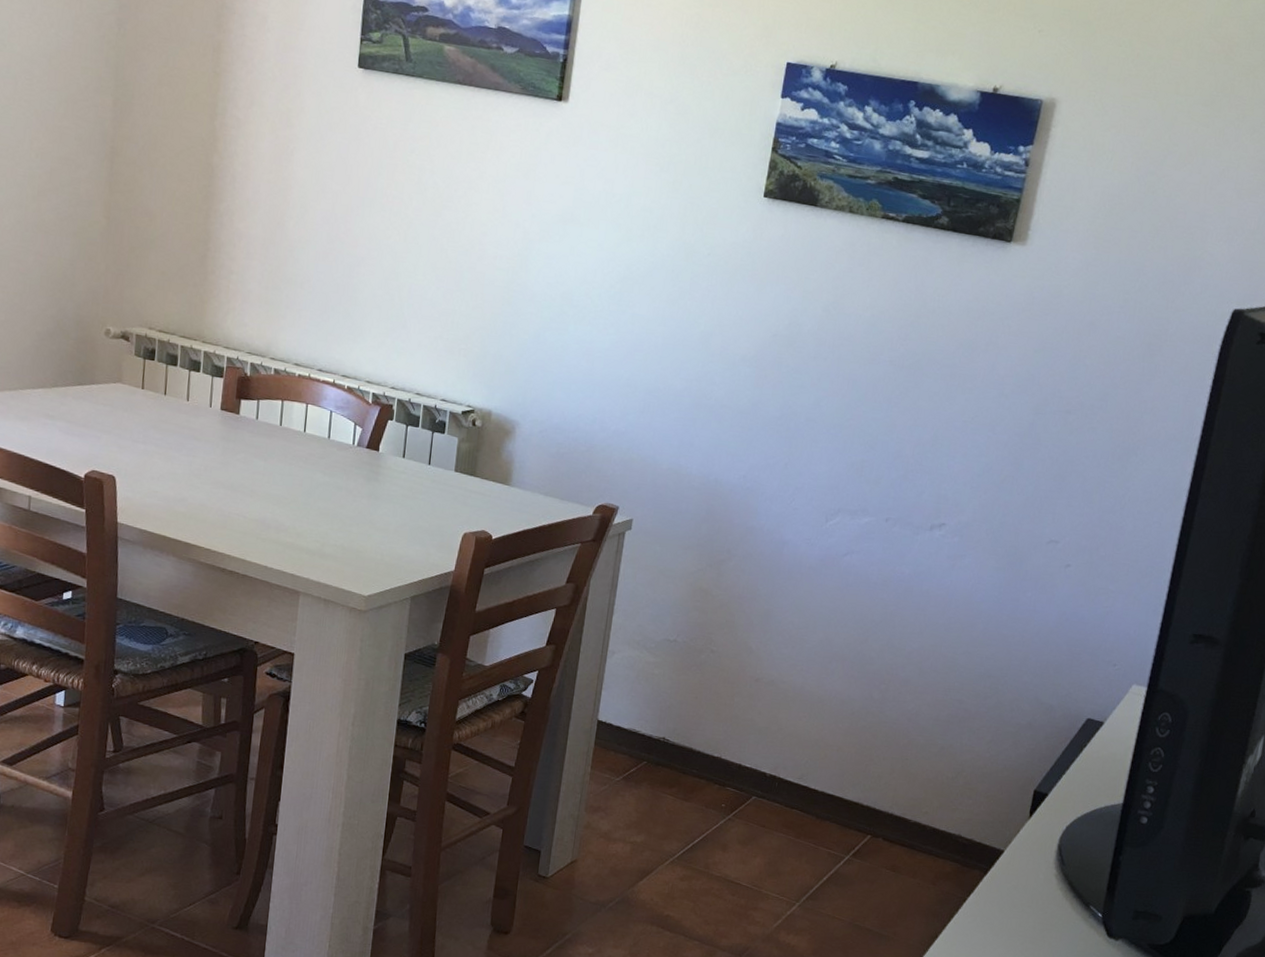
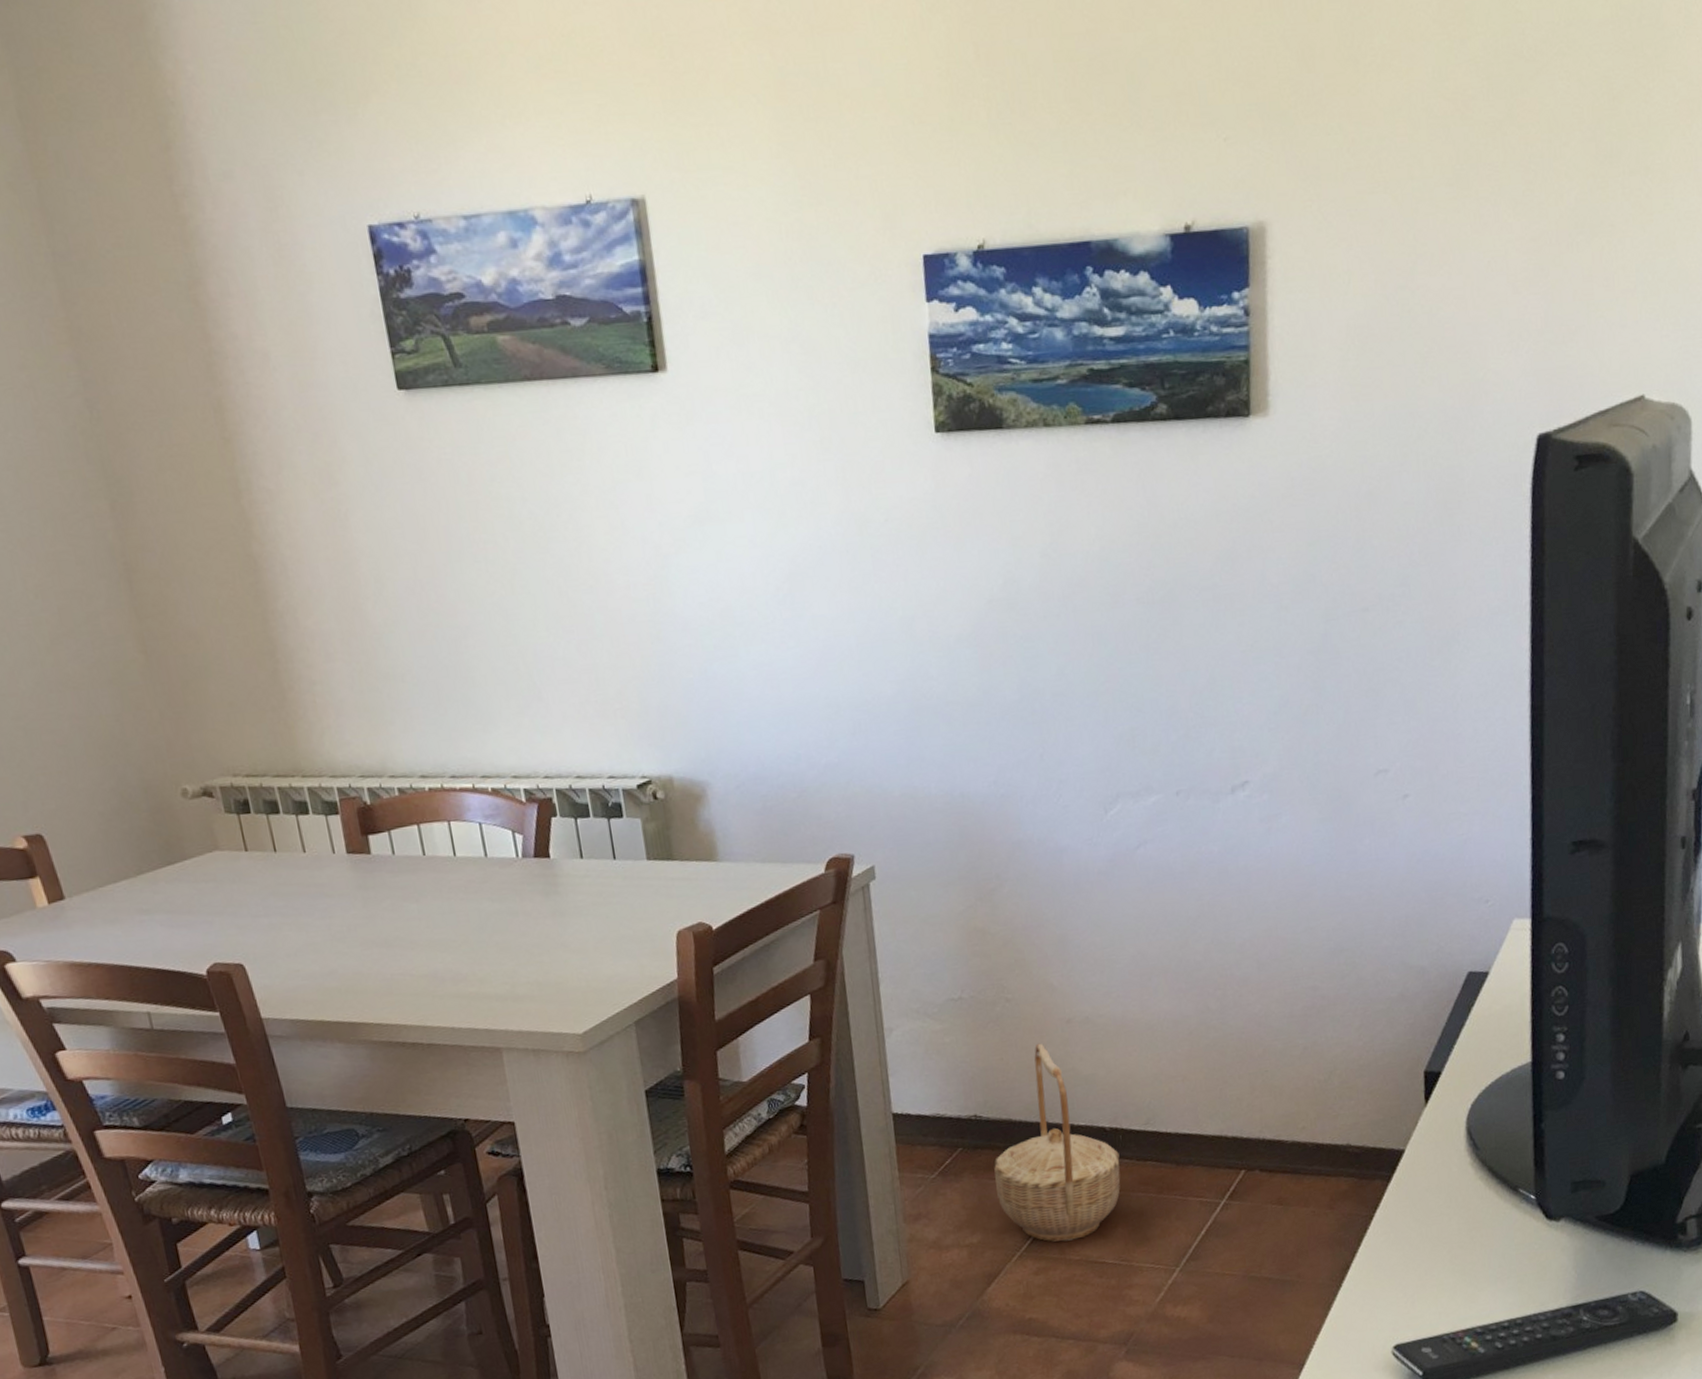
basket: none [665,692,772,859] -> present [994,1043,1121,1242]

